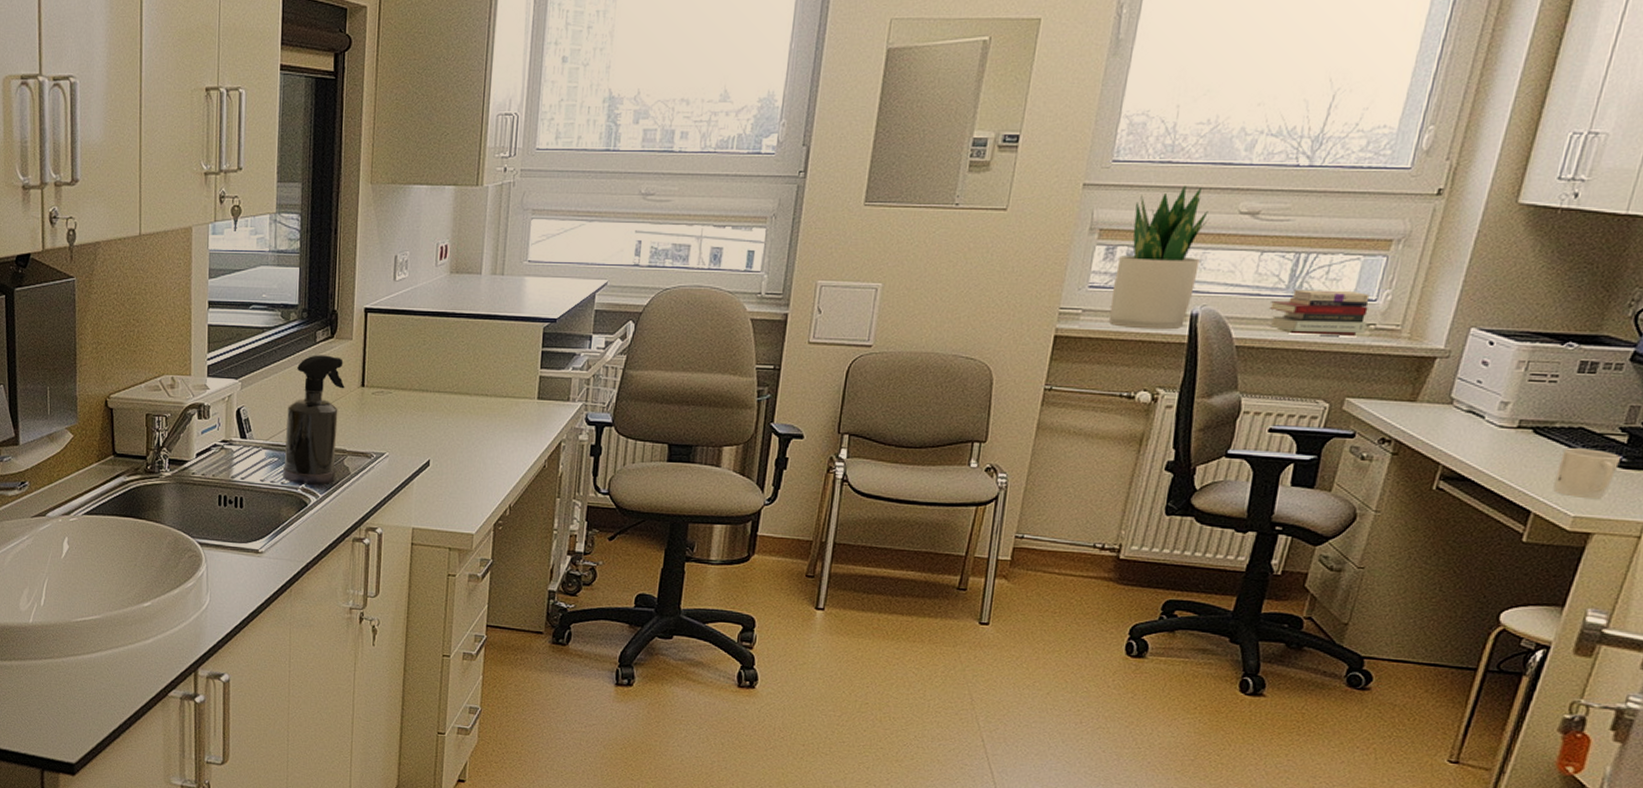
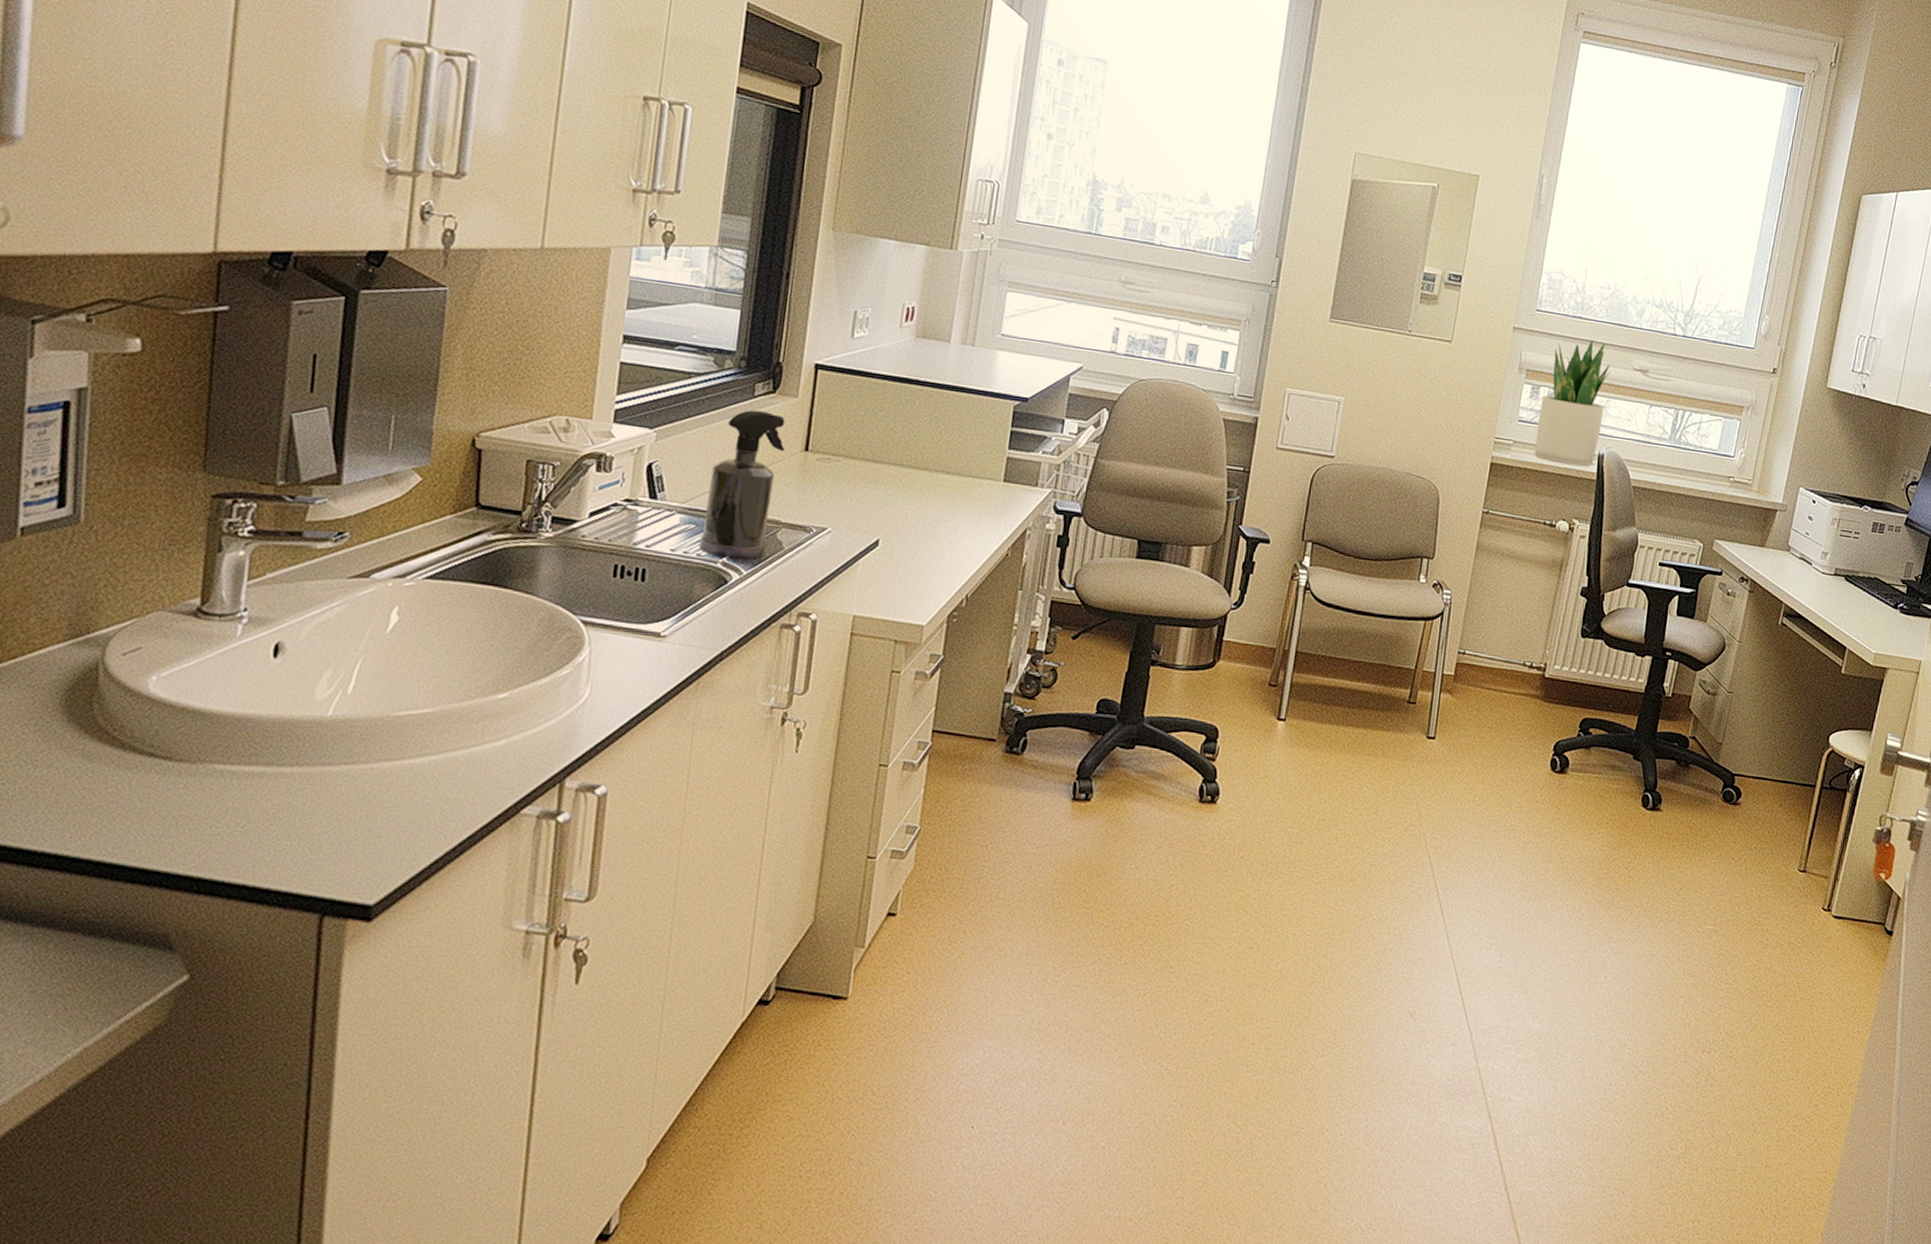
books: present [1268,289,1370,336] -> none [1656,441,1729,486]
mug: present [1553,448,1622,500] -> none [1860,594,1904,640]

